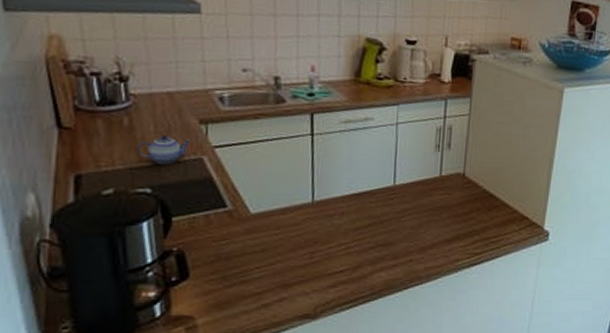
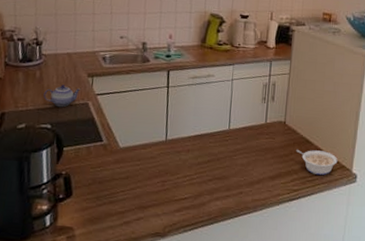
legume: none [478,206,527,234] -> present [296,150,338,175]

